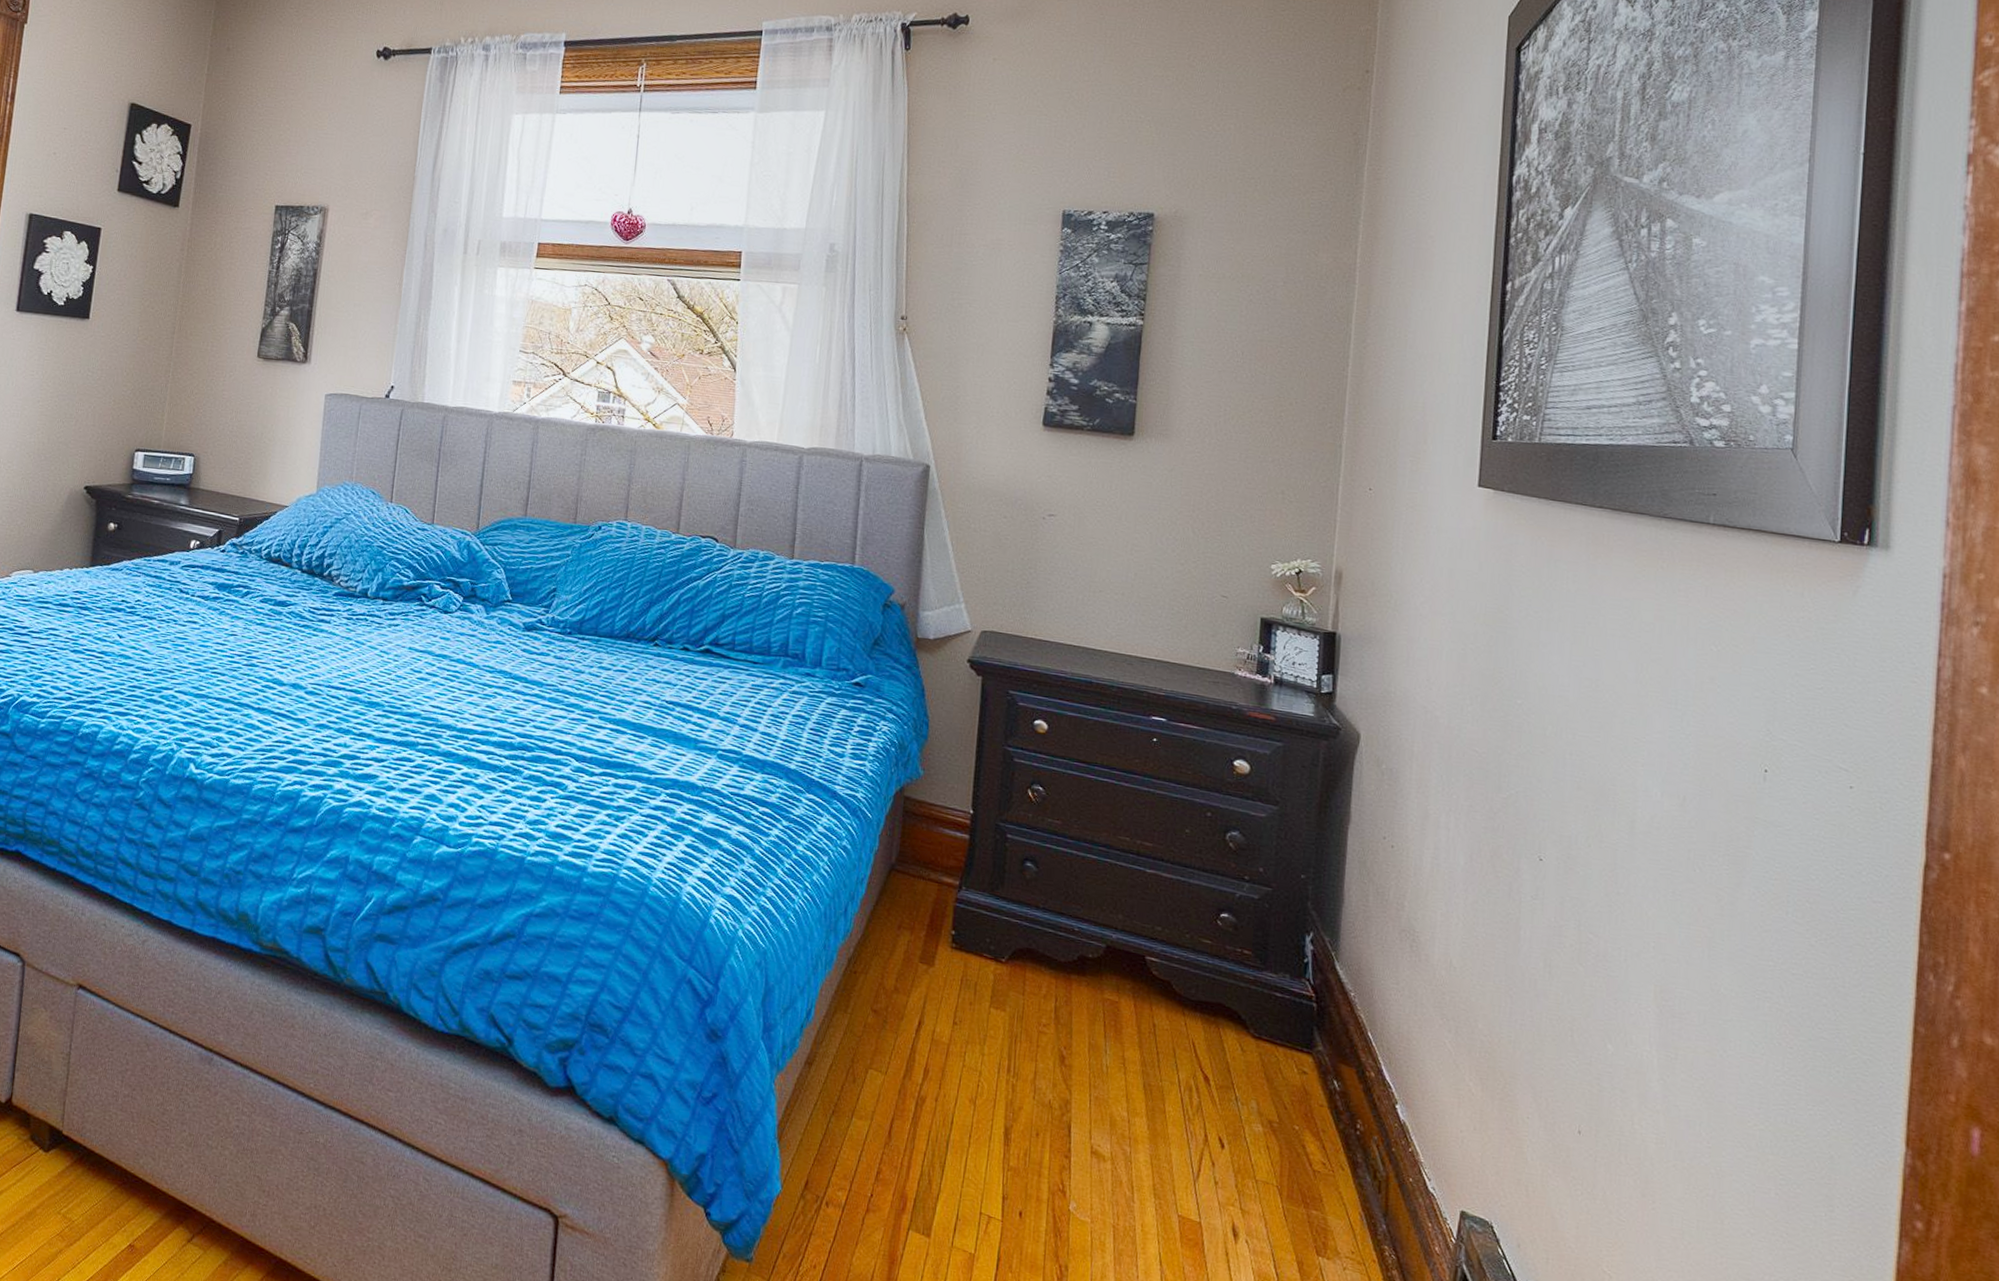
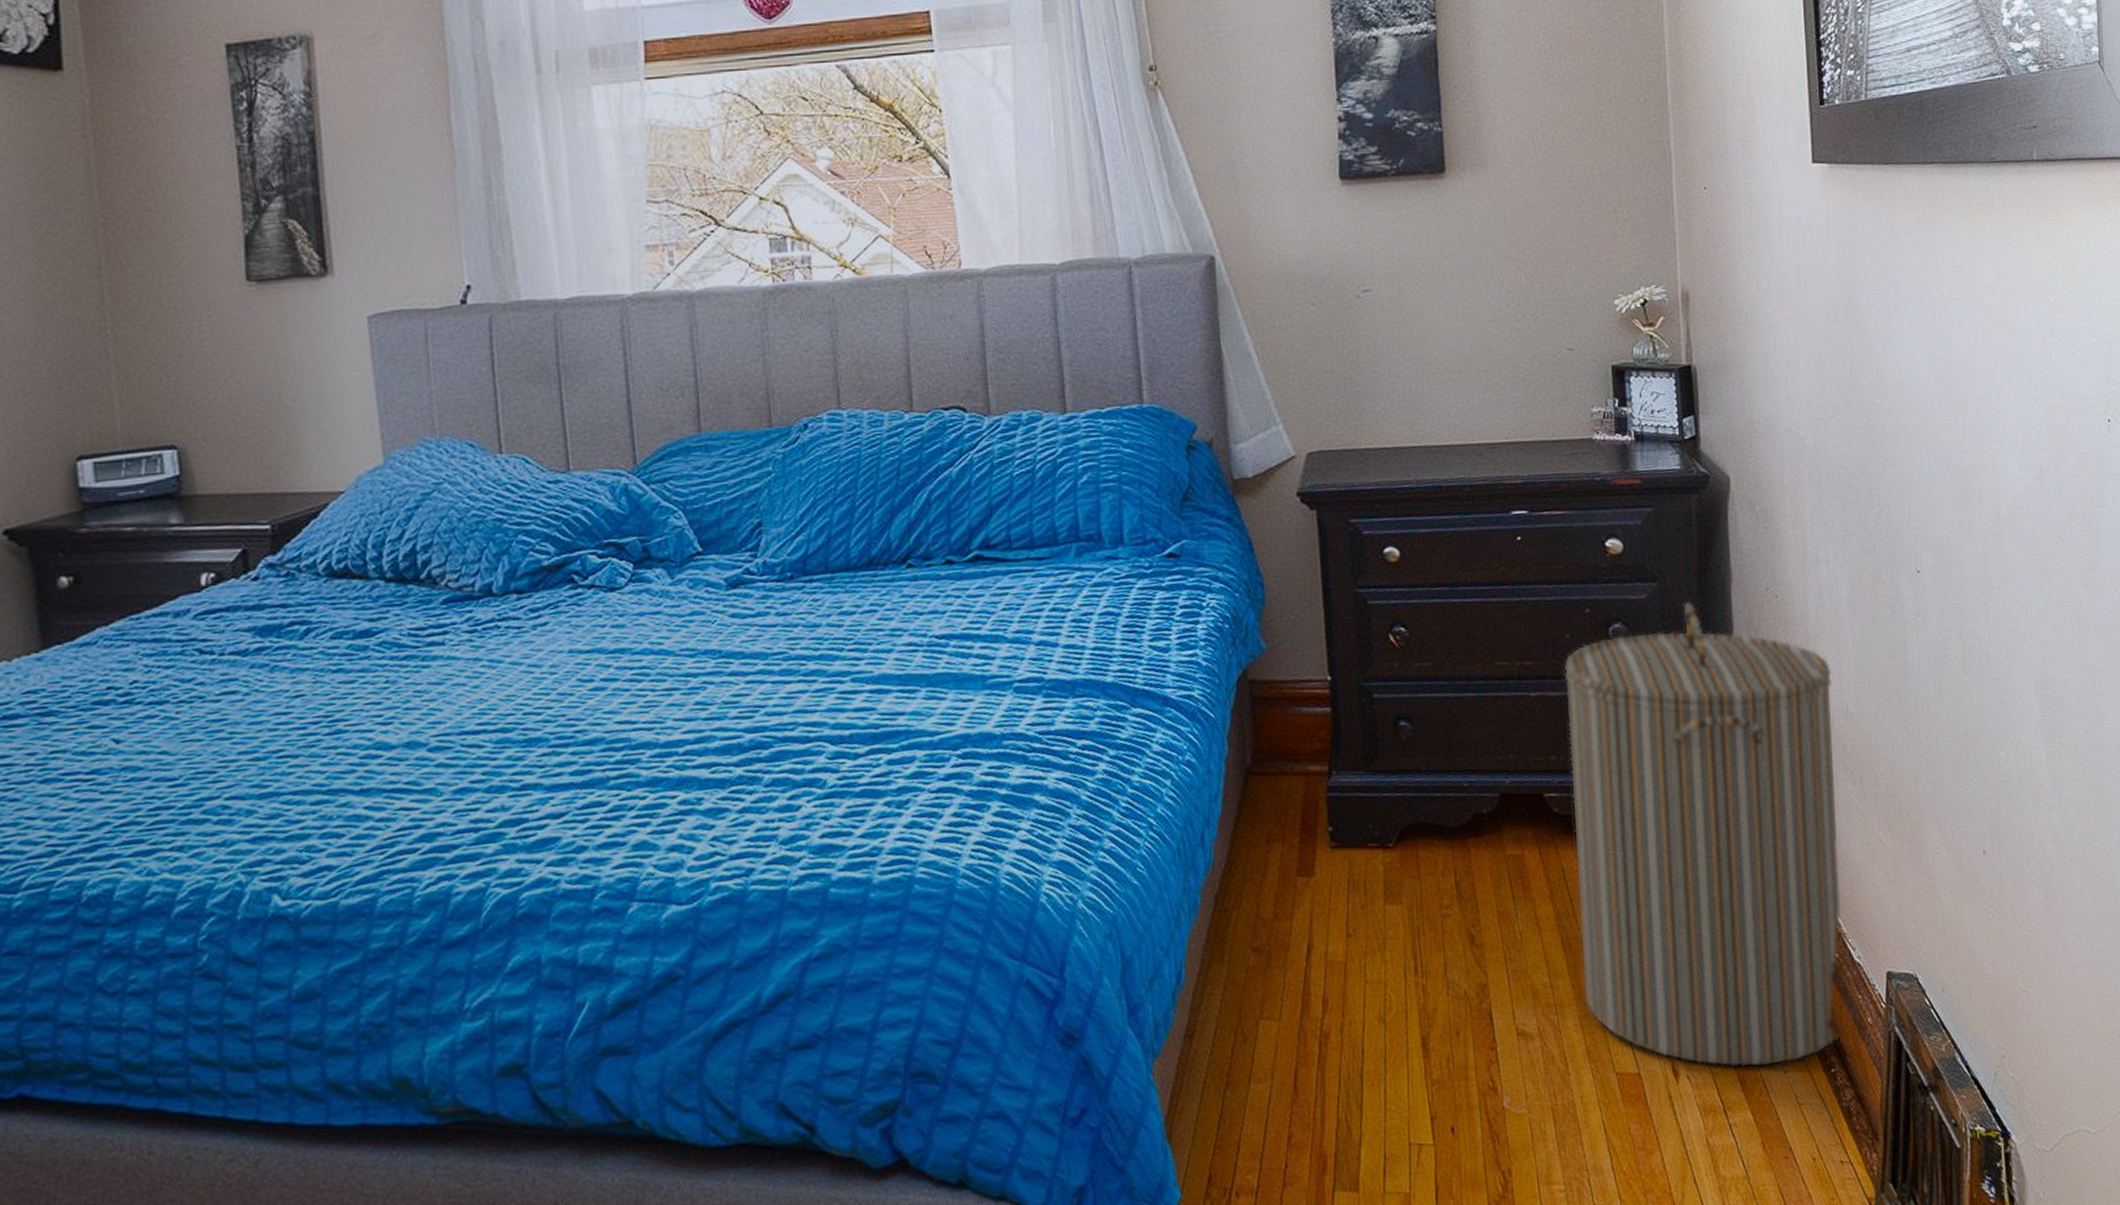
laundry hamper: none [1157,830,1440,1263] -> present [1563,602,1841,1067]

